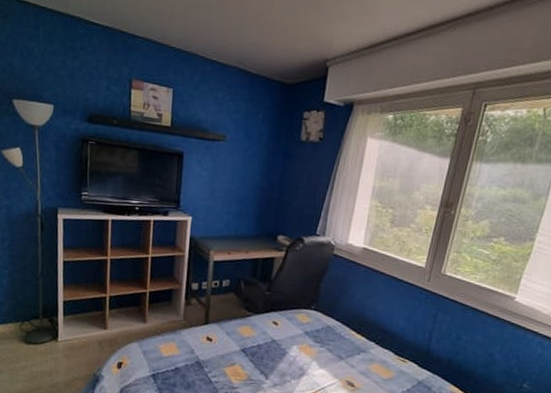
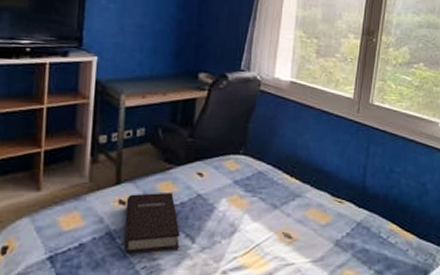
book: none [210,333,256,383] -> present [124,192,180,254]

